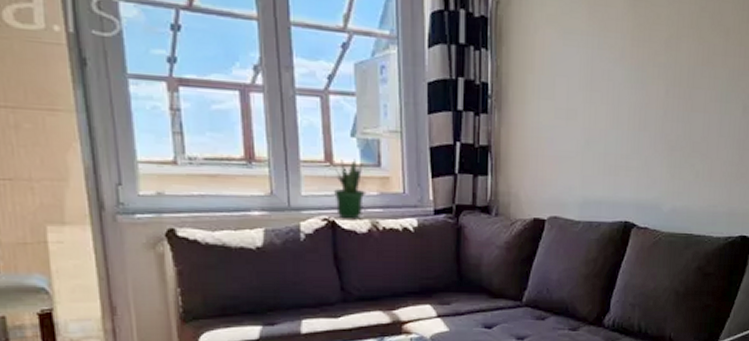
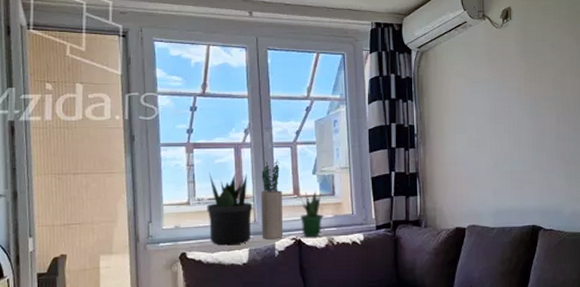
planter: none [202,122,269,223] -> present [207,172,253,246]
vase: none [278,112,312,219] -> present [260,159,284,240]

